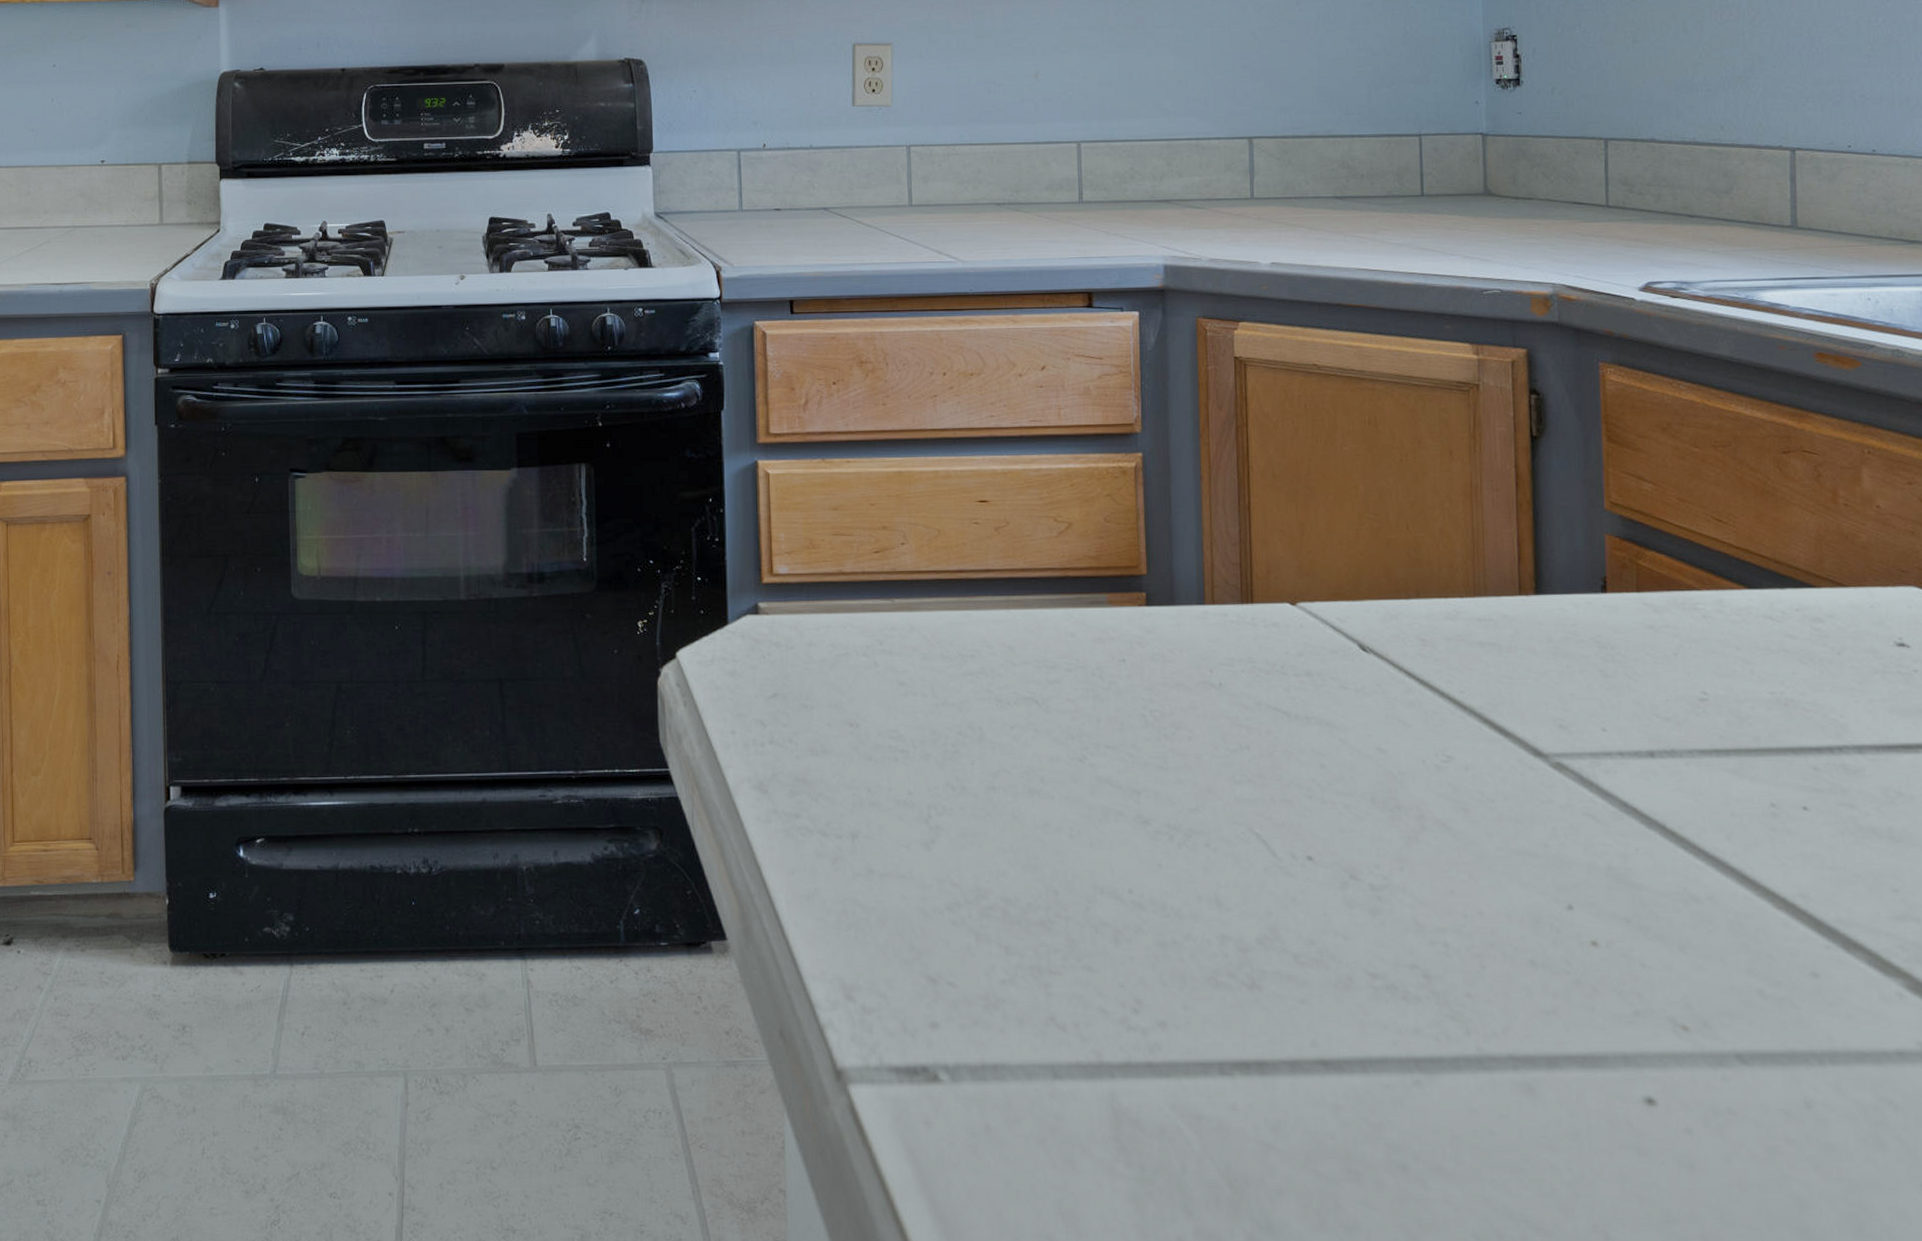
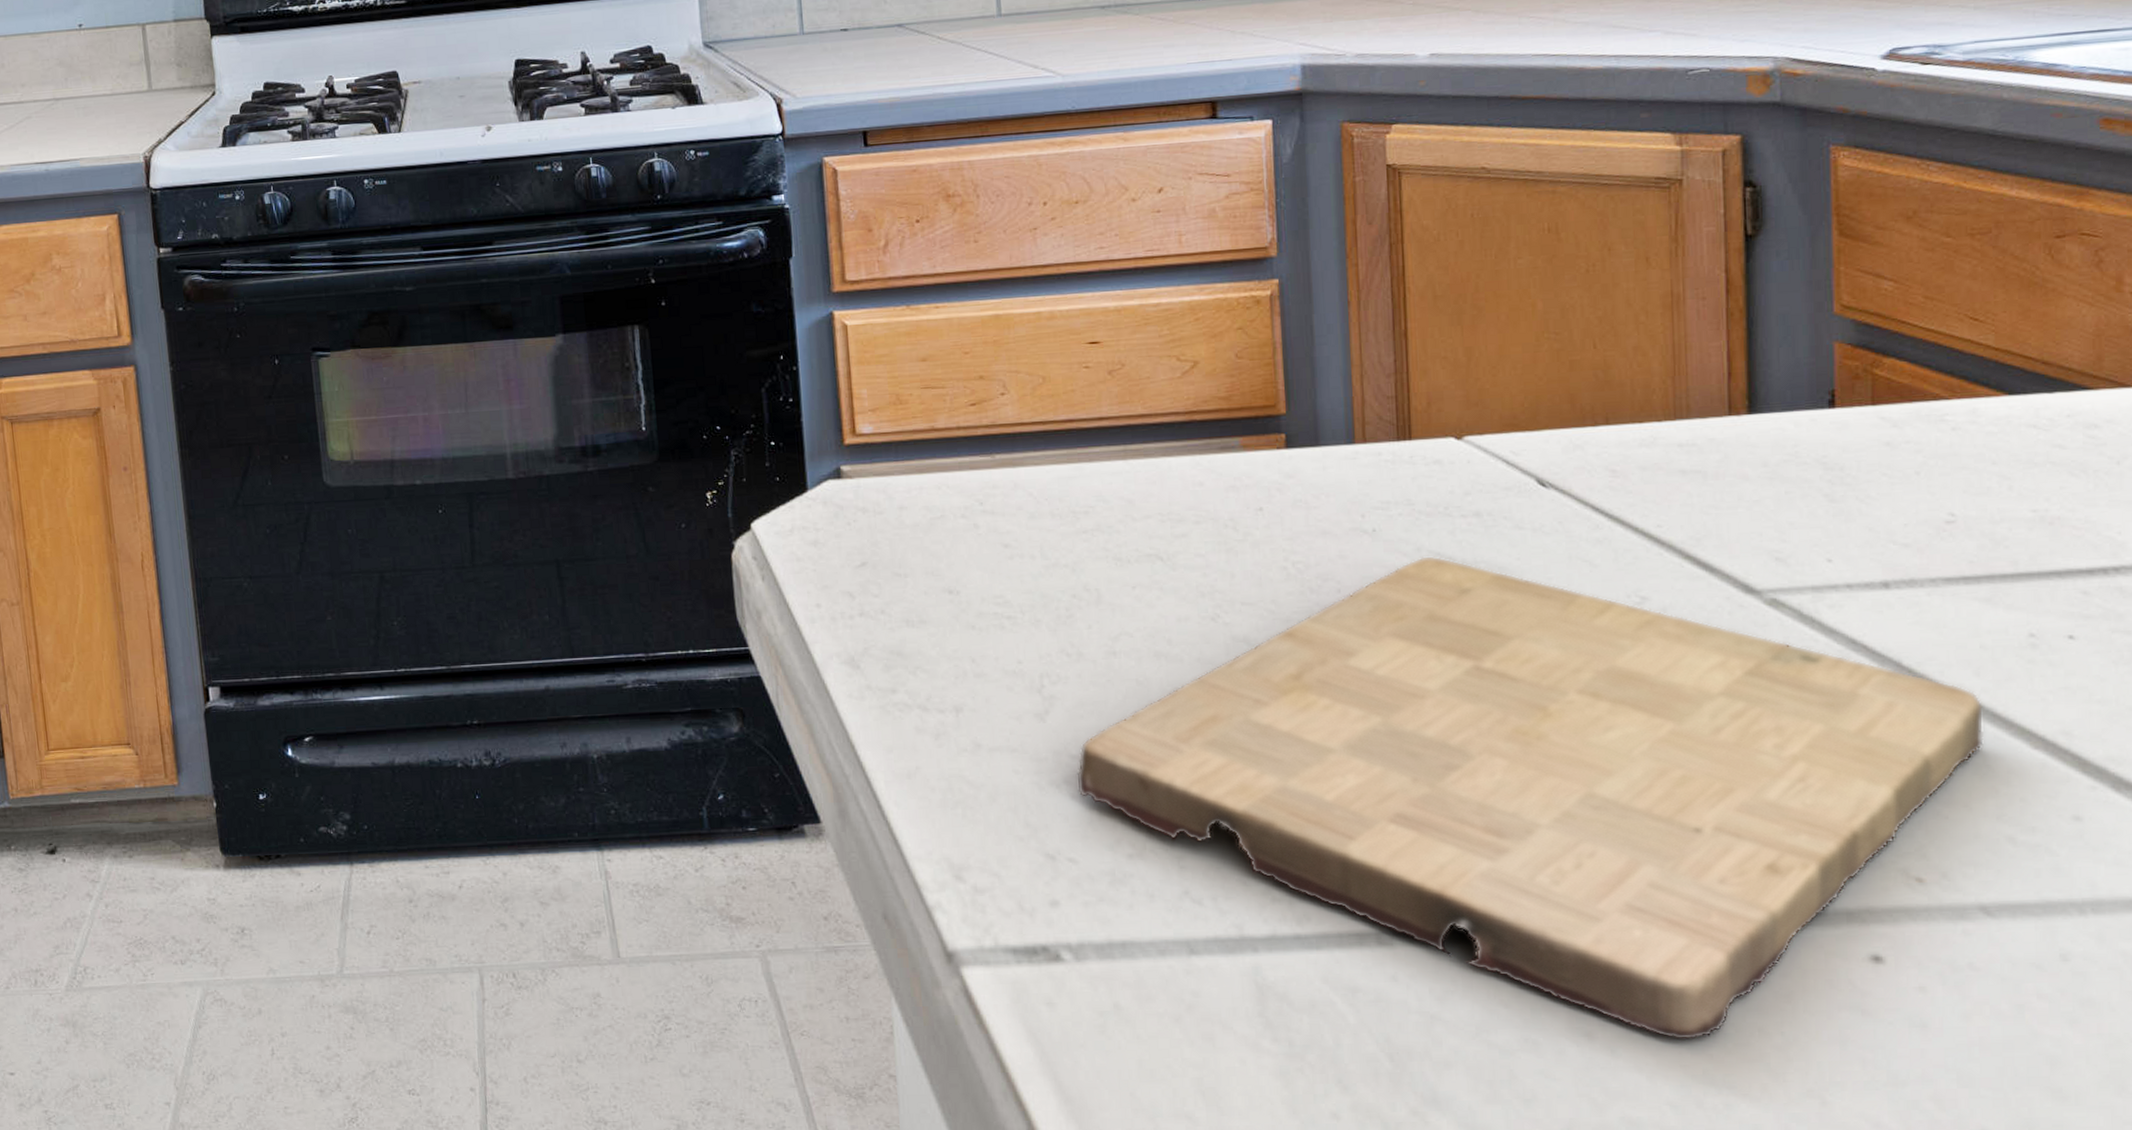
cutting board: none [957,710,1736,1175] -> present [1076,556,1984,1041]

